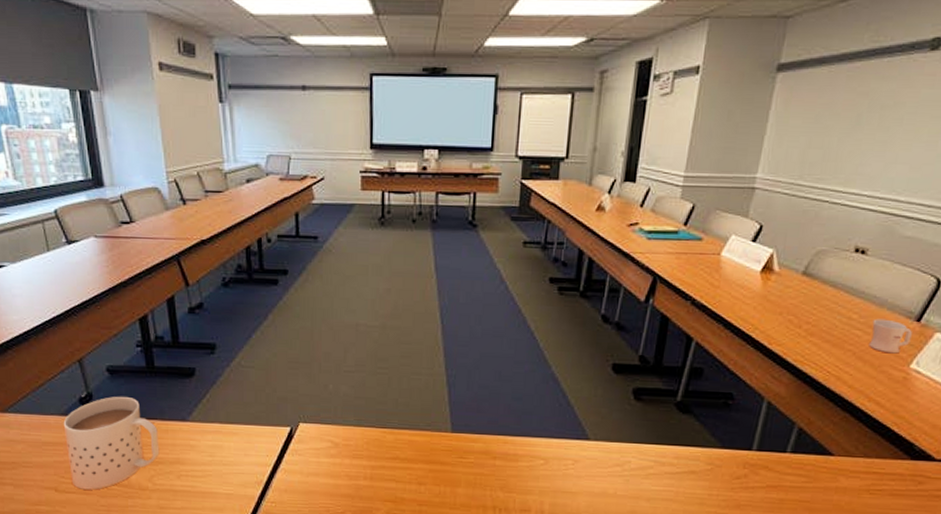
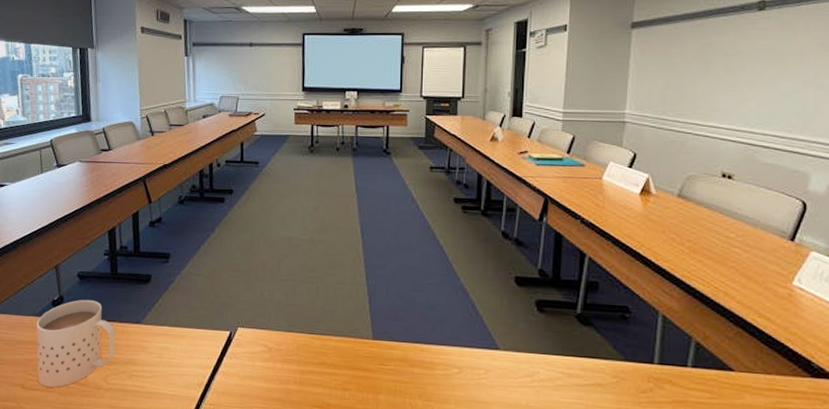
mug: present [869,318,912,354] -> none [749,237,789,271]

